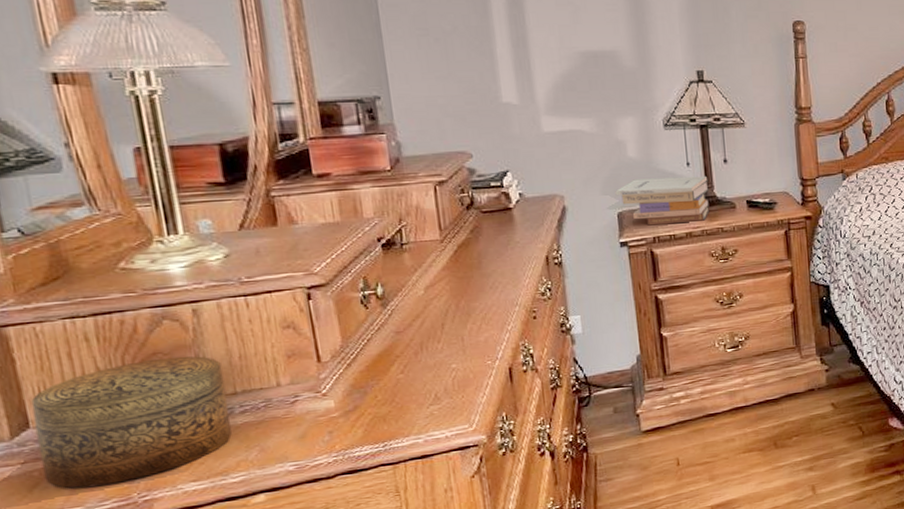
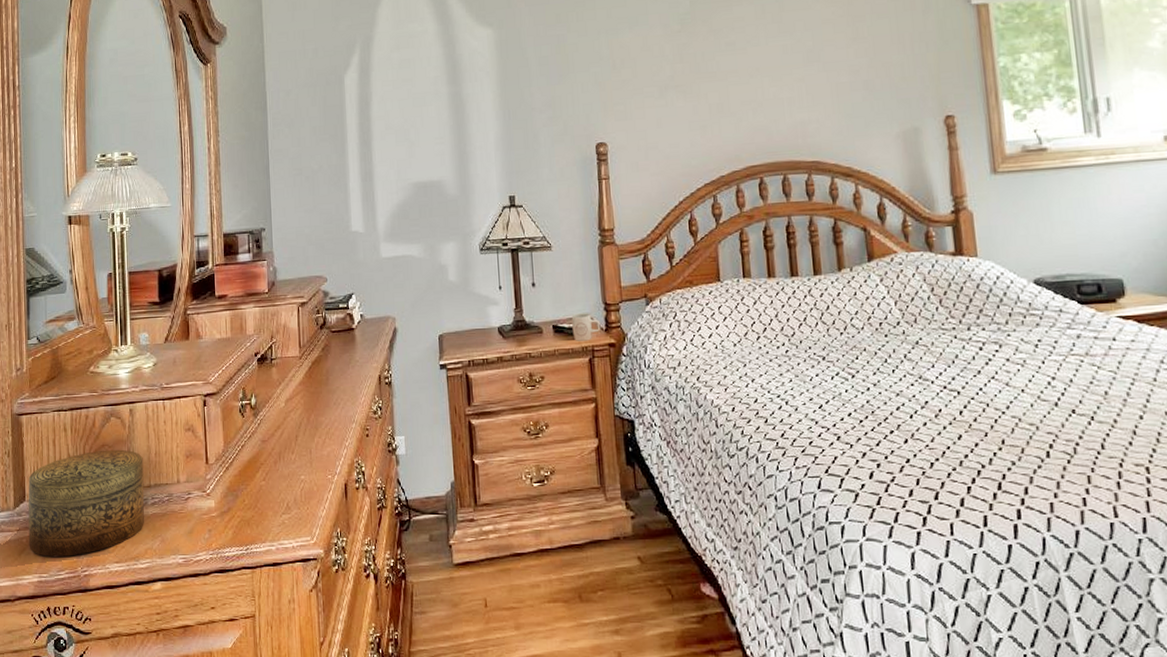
books: present [615,175,710,226] -> none [437,299,519,349]
mug: none [766,188,797,216] -> present [571,313,601,342]

